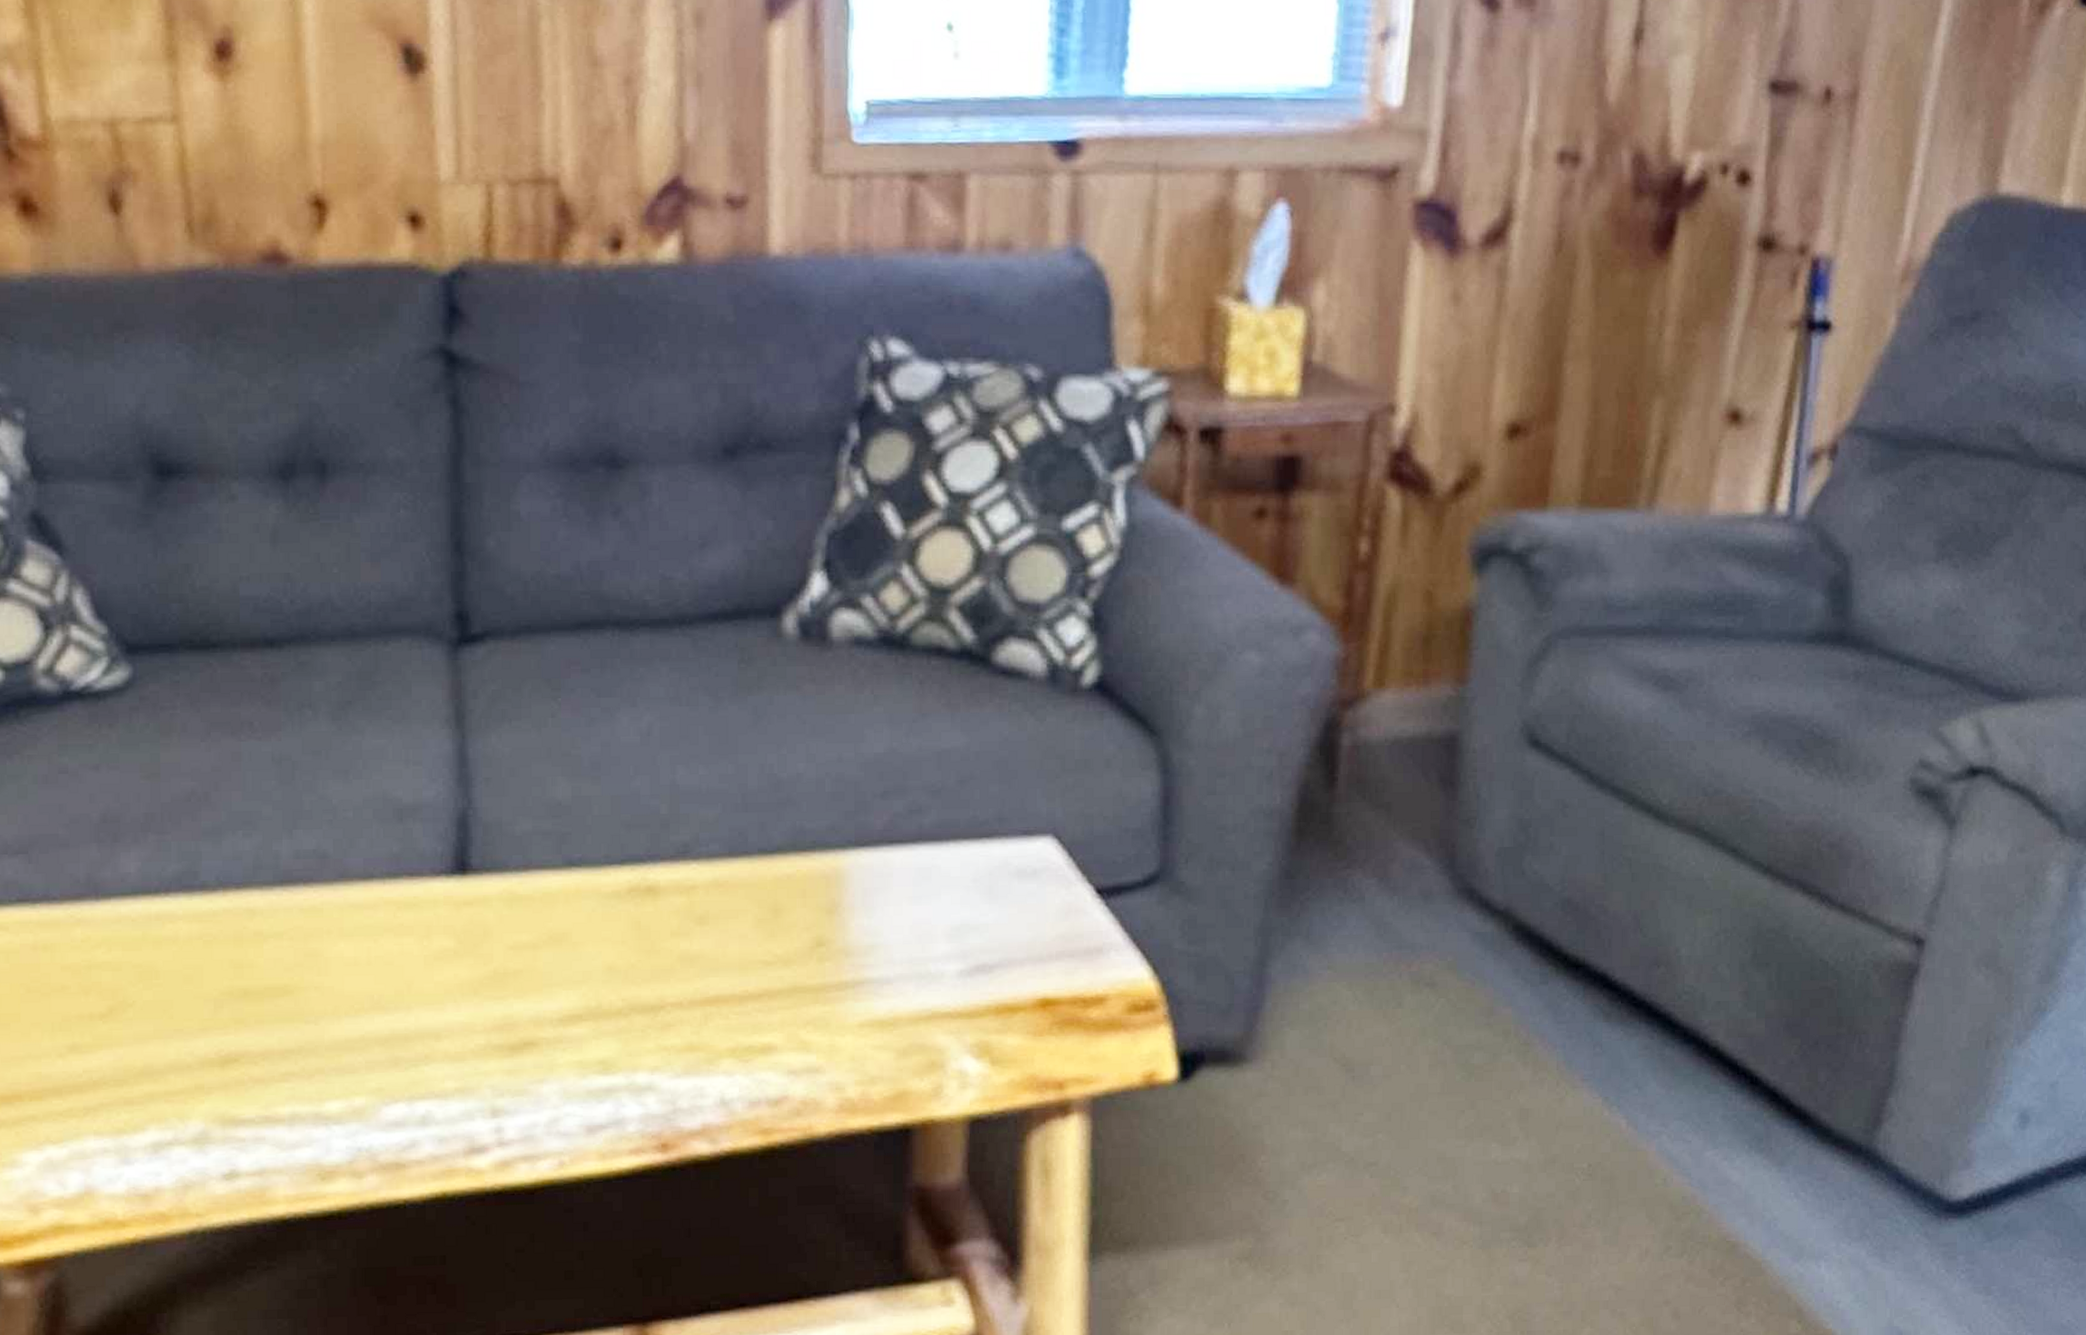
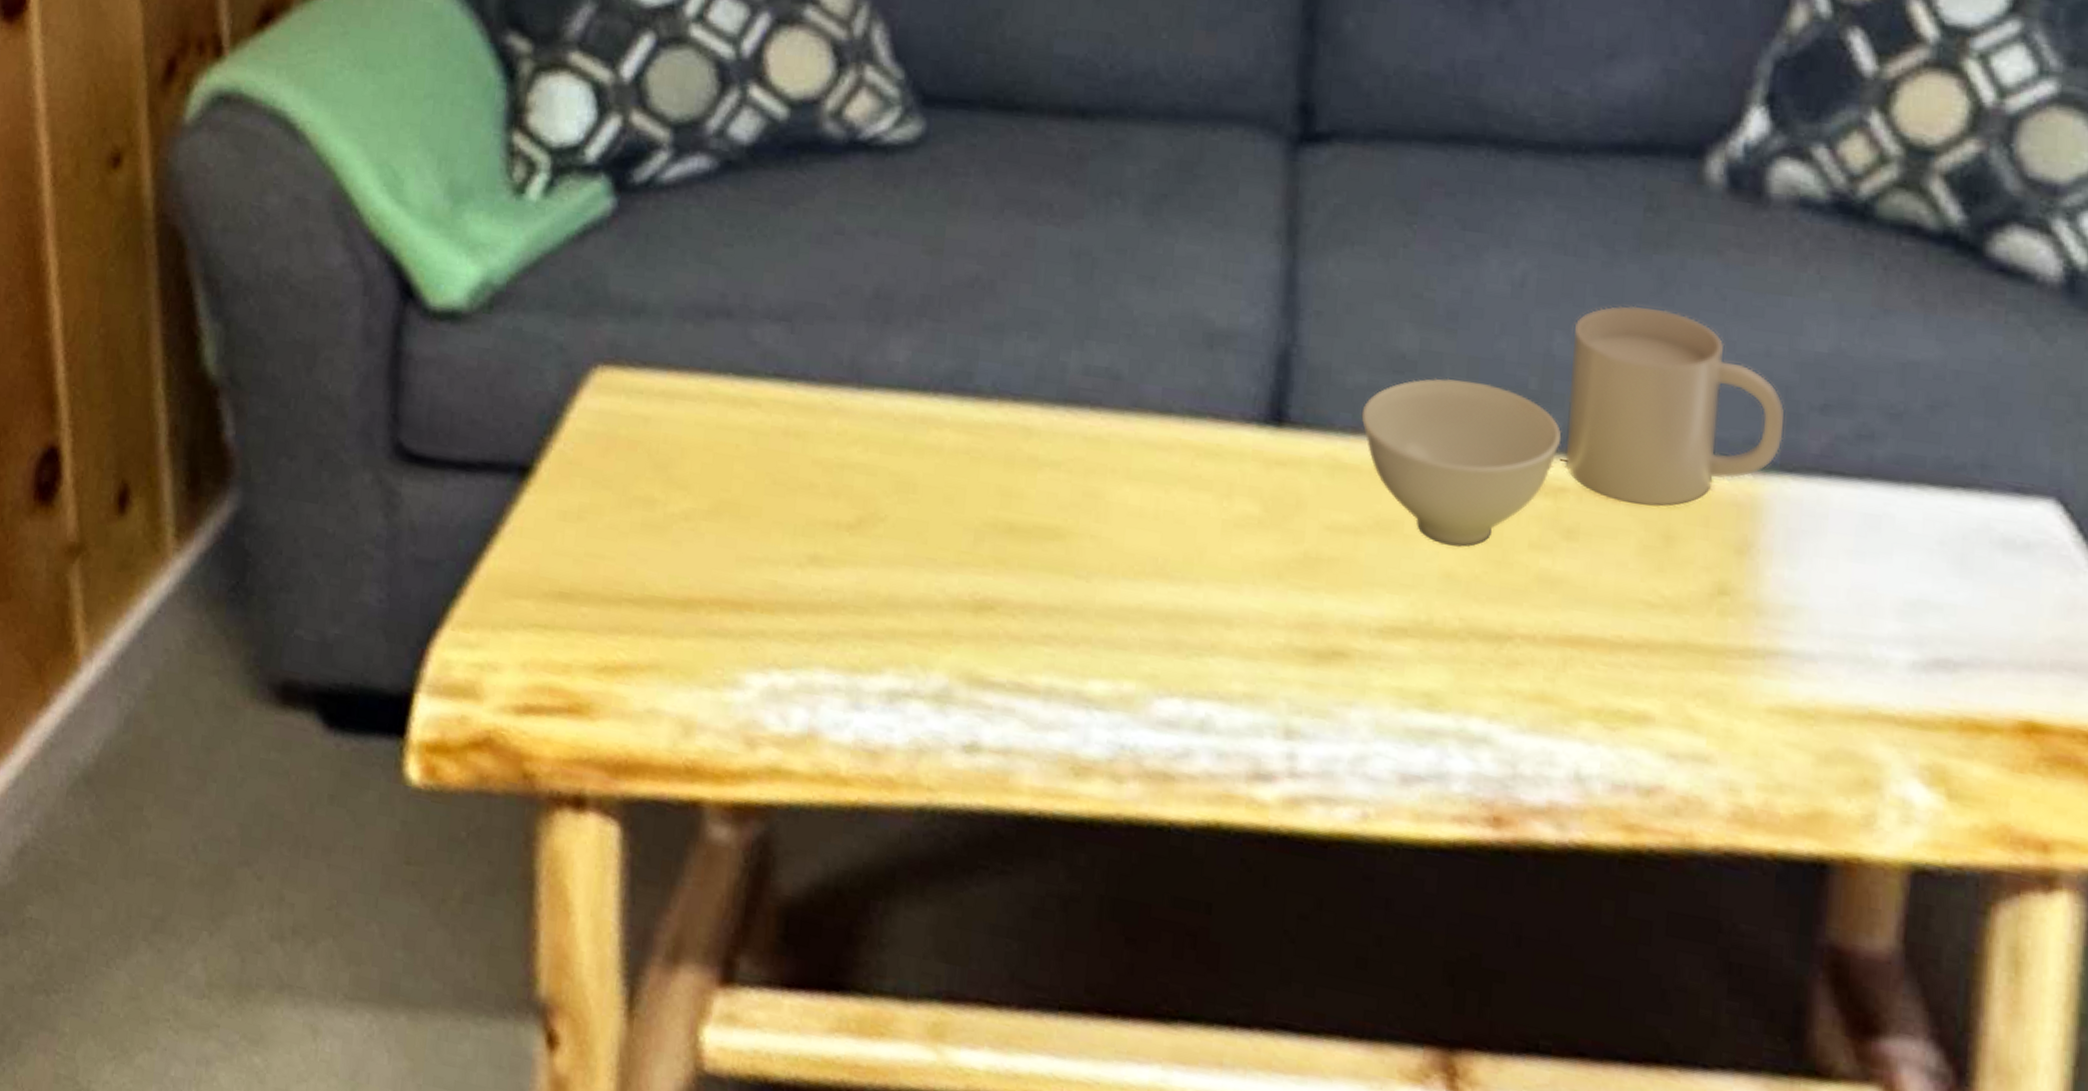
bowl: none [530,815,689,946] -> present [1361,377,1562,548]
mug: none [692,737,856,890] -> present [1564,305,1786,508]

